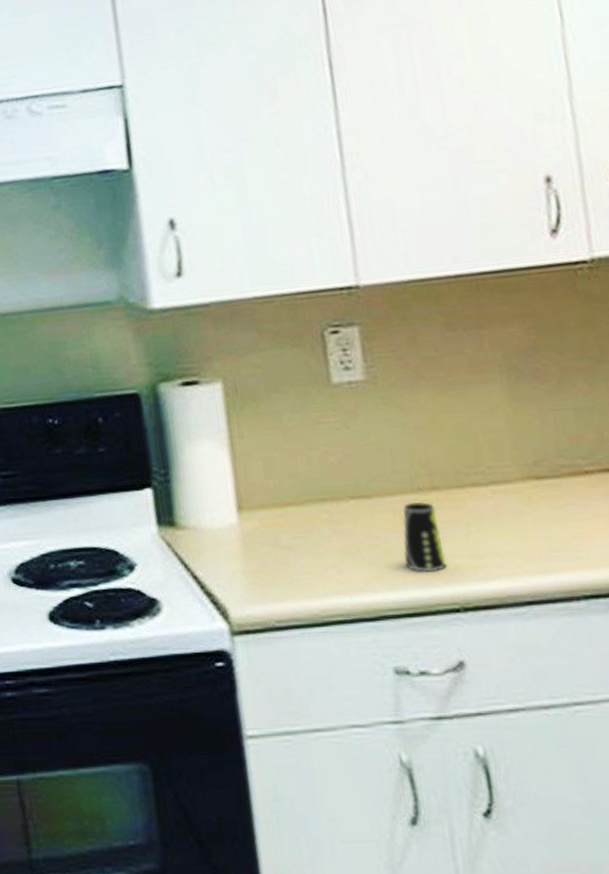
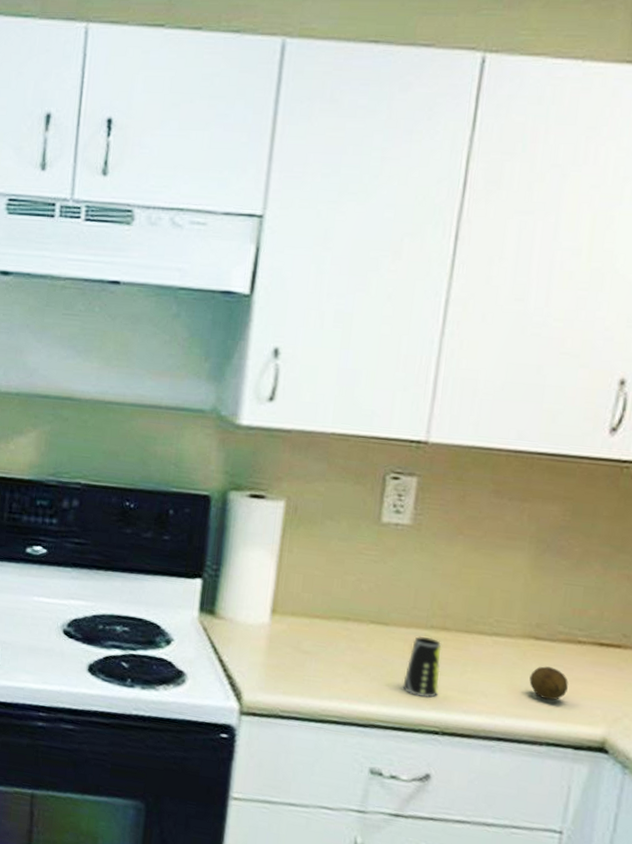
fruit: none [543,507,590,546] -> present [529,666,568,701]

